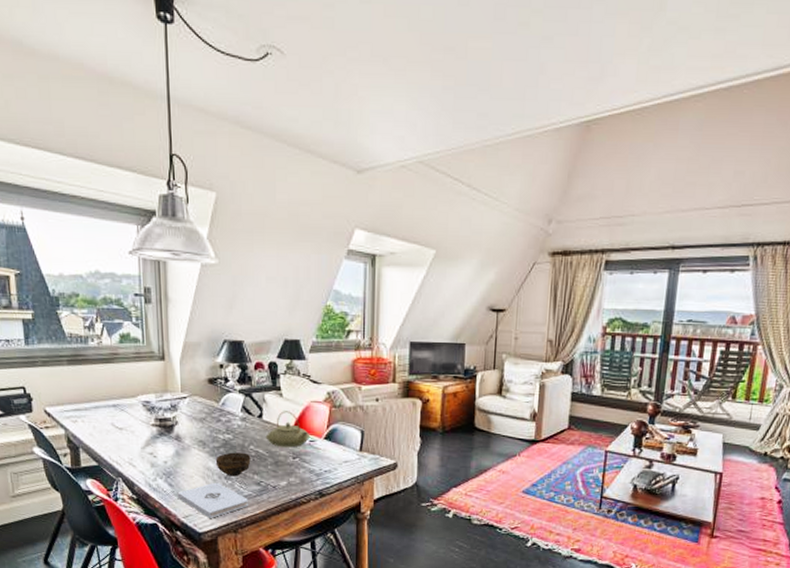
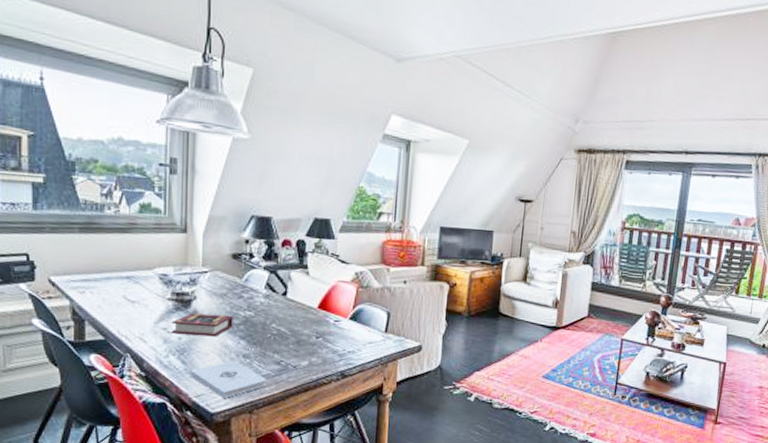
book: none [156,437,214,460] -> present [171,313,233,337]
cup: present [215,452,251,477] -> none [234,330,272,355]
teapot: present [265,411,311,448] -> none [288,289,336,327]

